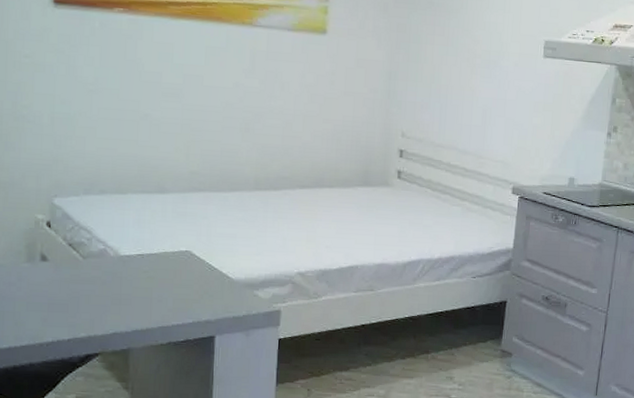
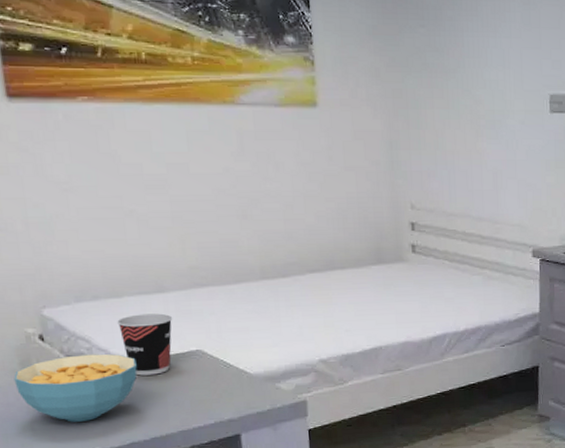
cereal bowl: none [18,244,130,307] -> present [14,353,137,422]
cup: none [118,211,169,270] -> present [117,313,173,376]

